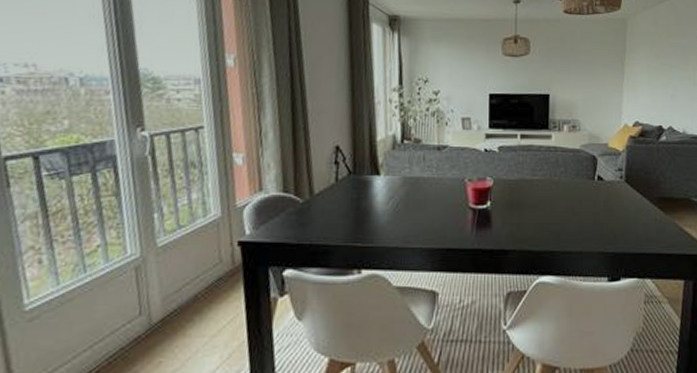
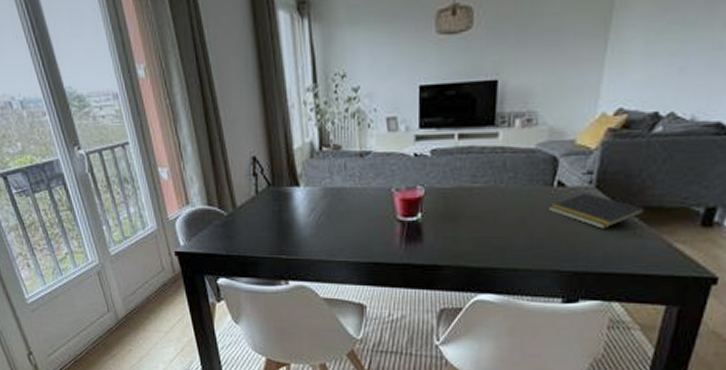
notepad: none [593,185,661,216] -> present [549,192,645,229]

